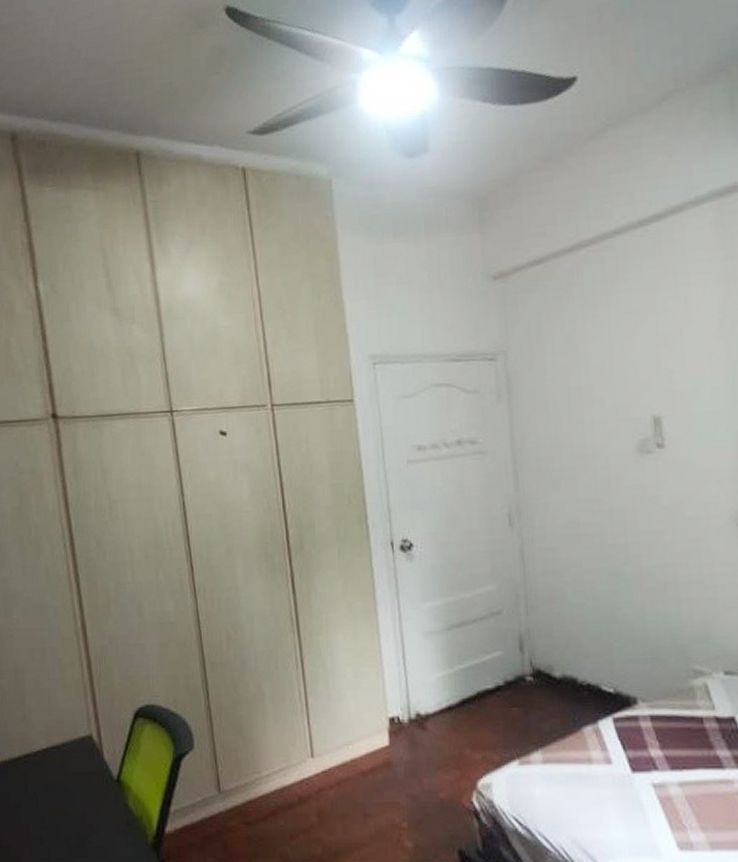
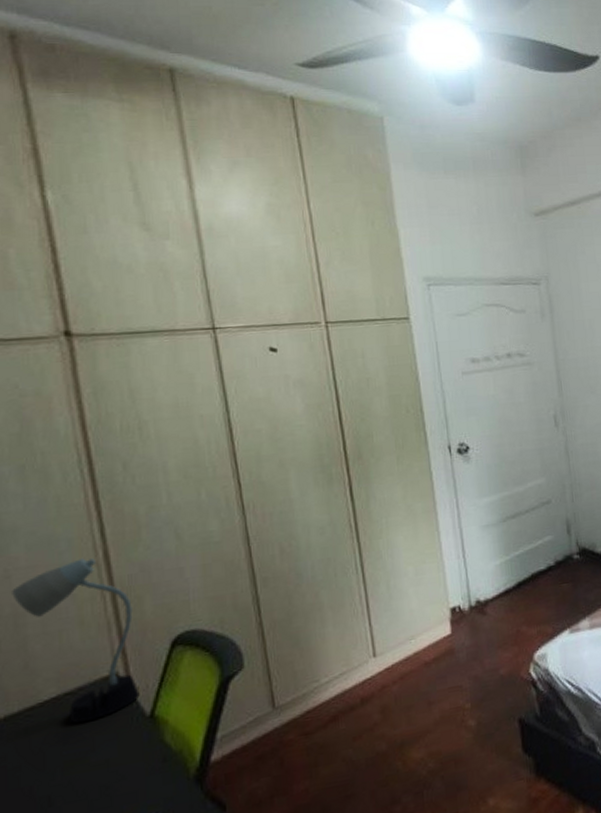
desk lamp: none [14,626,109,776] -> present [12,558,140,723]

